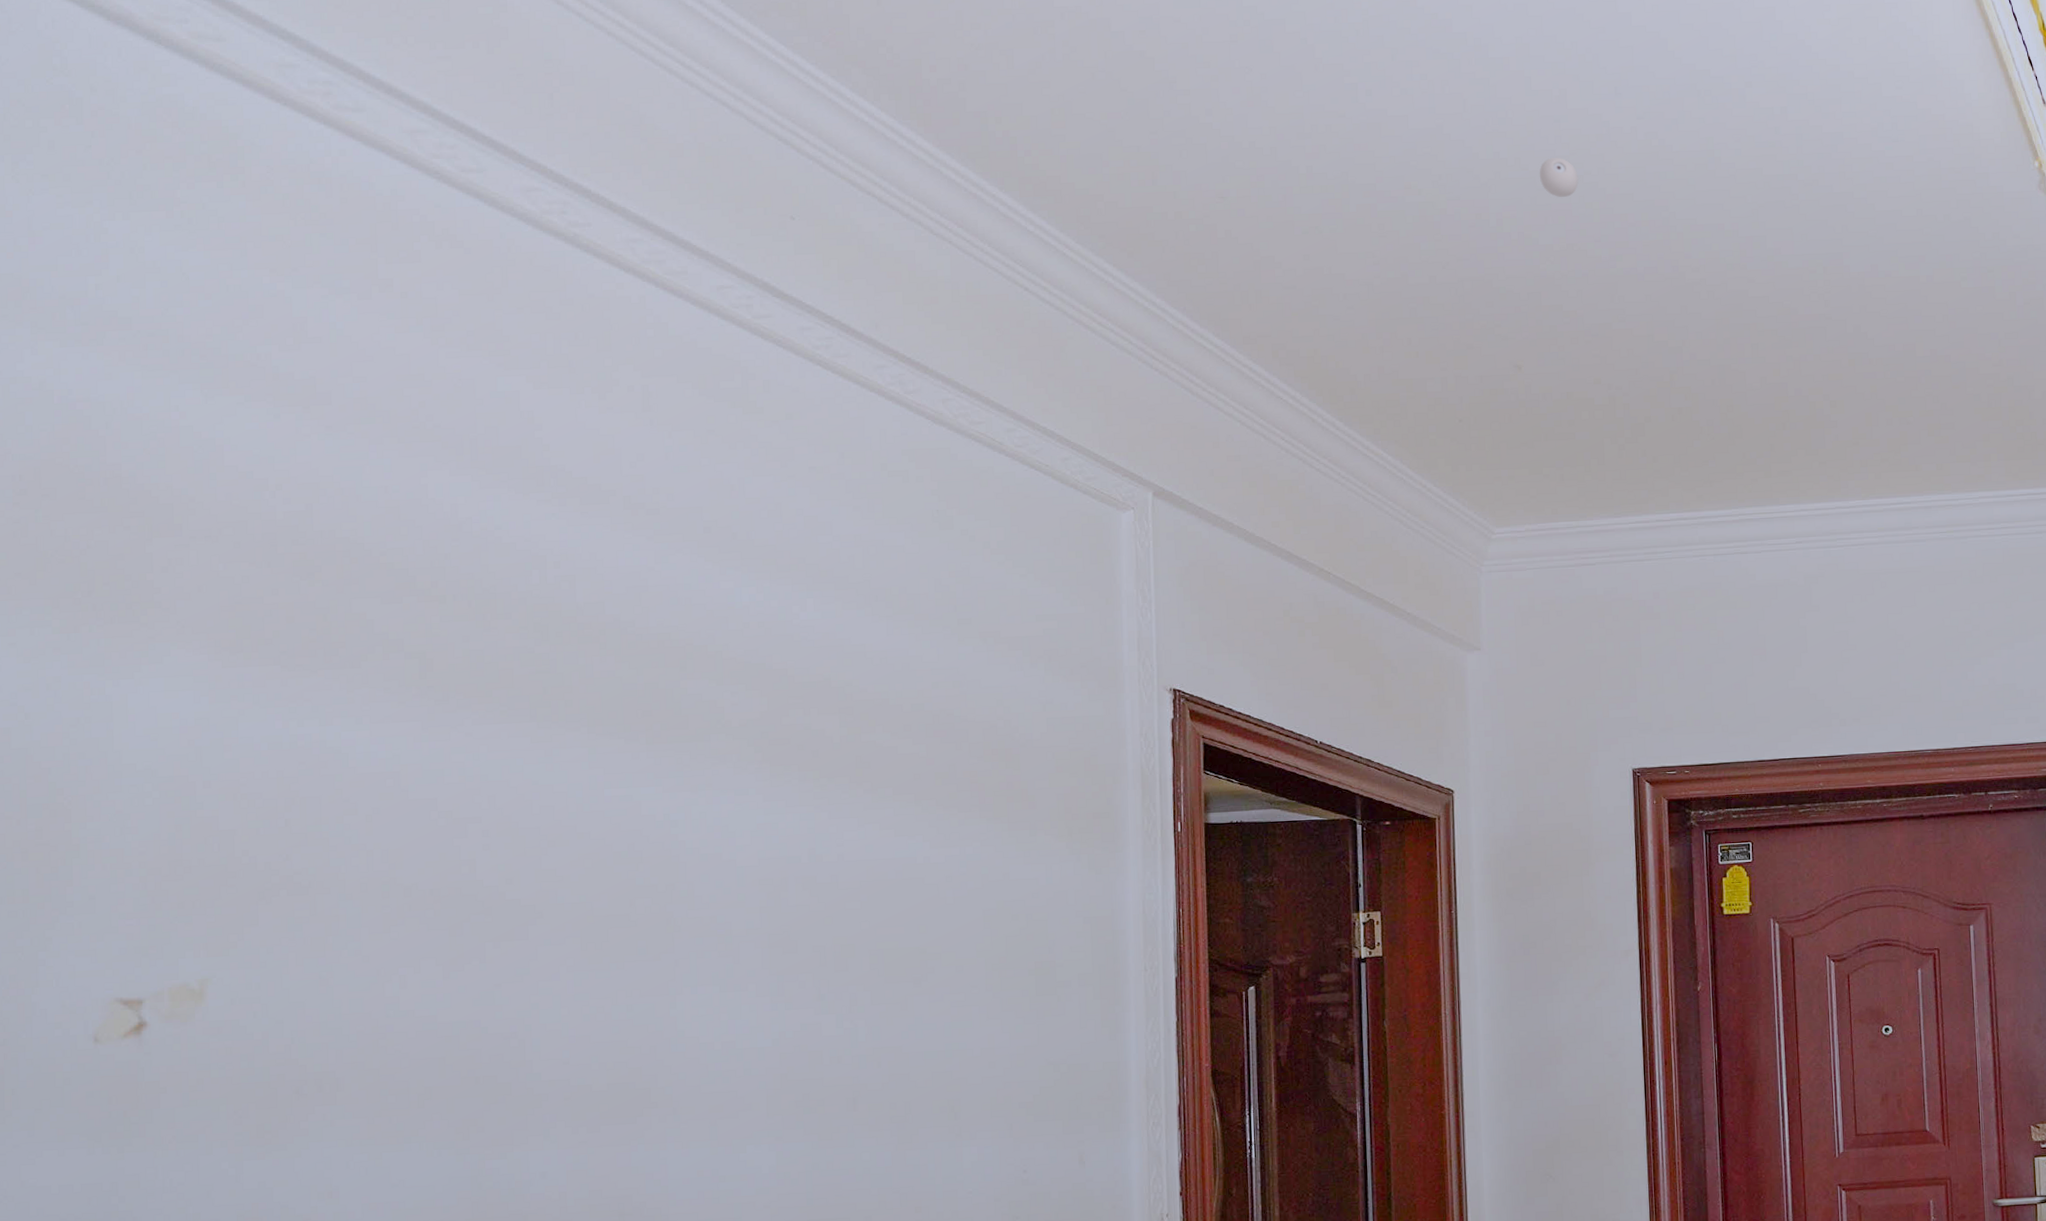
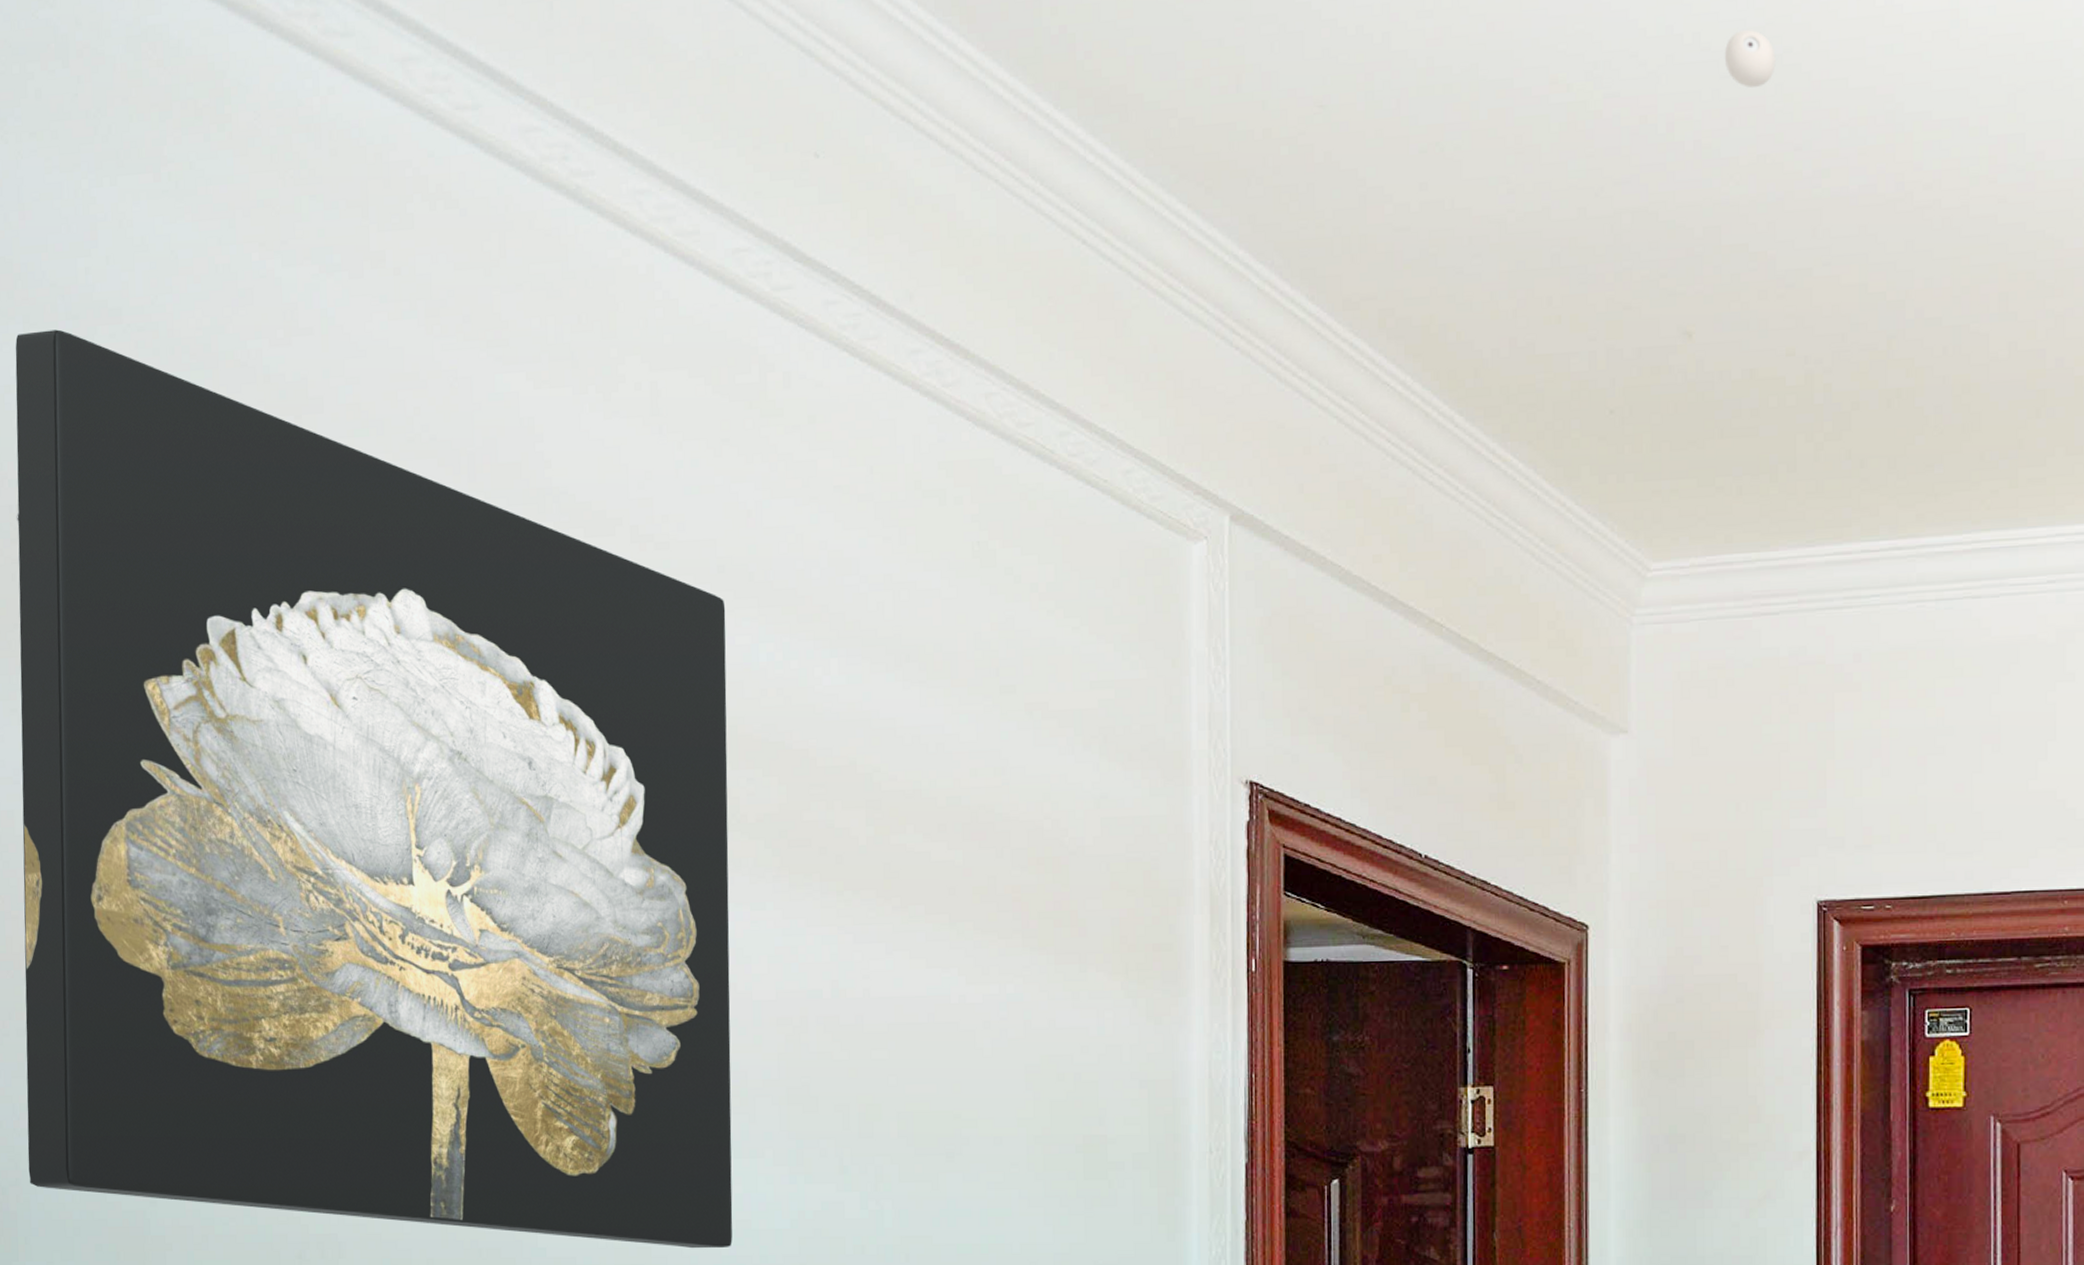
wall art: none [17,333,719,1067] -> present [15,329,733,1249]

